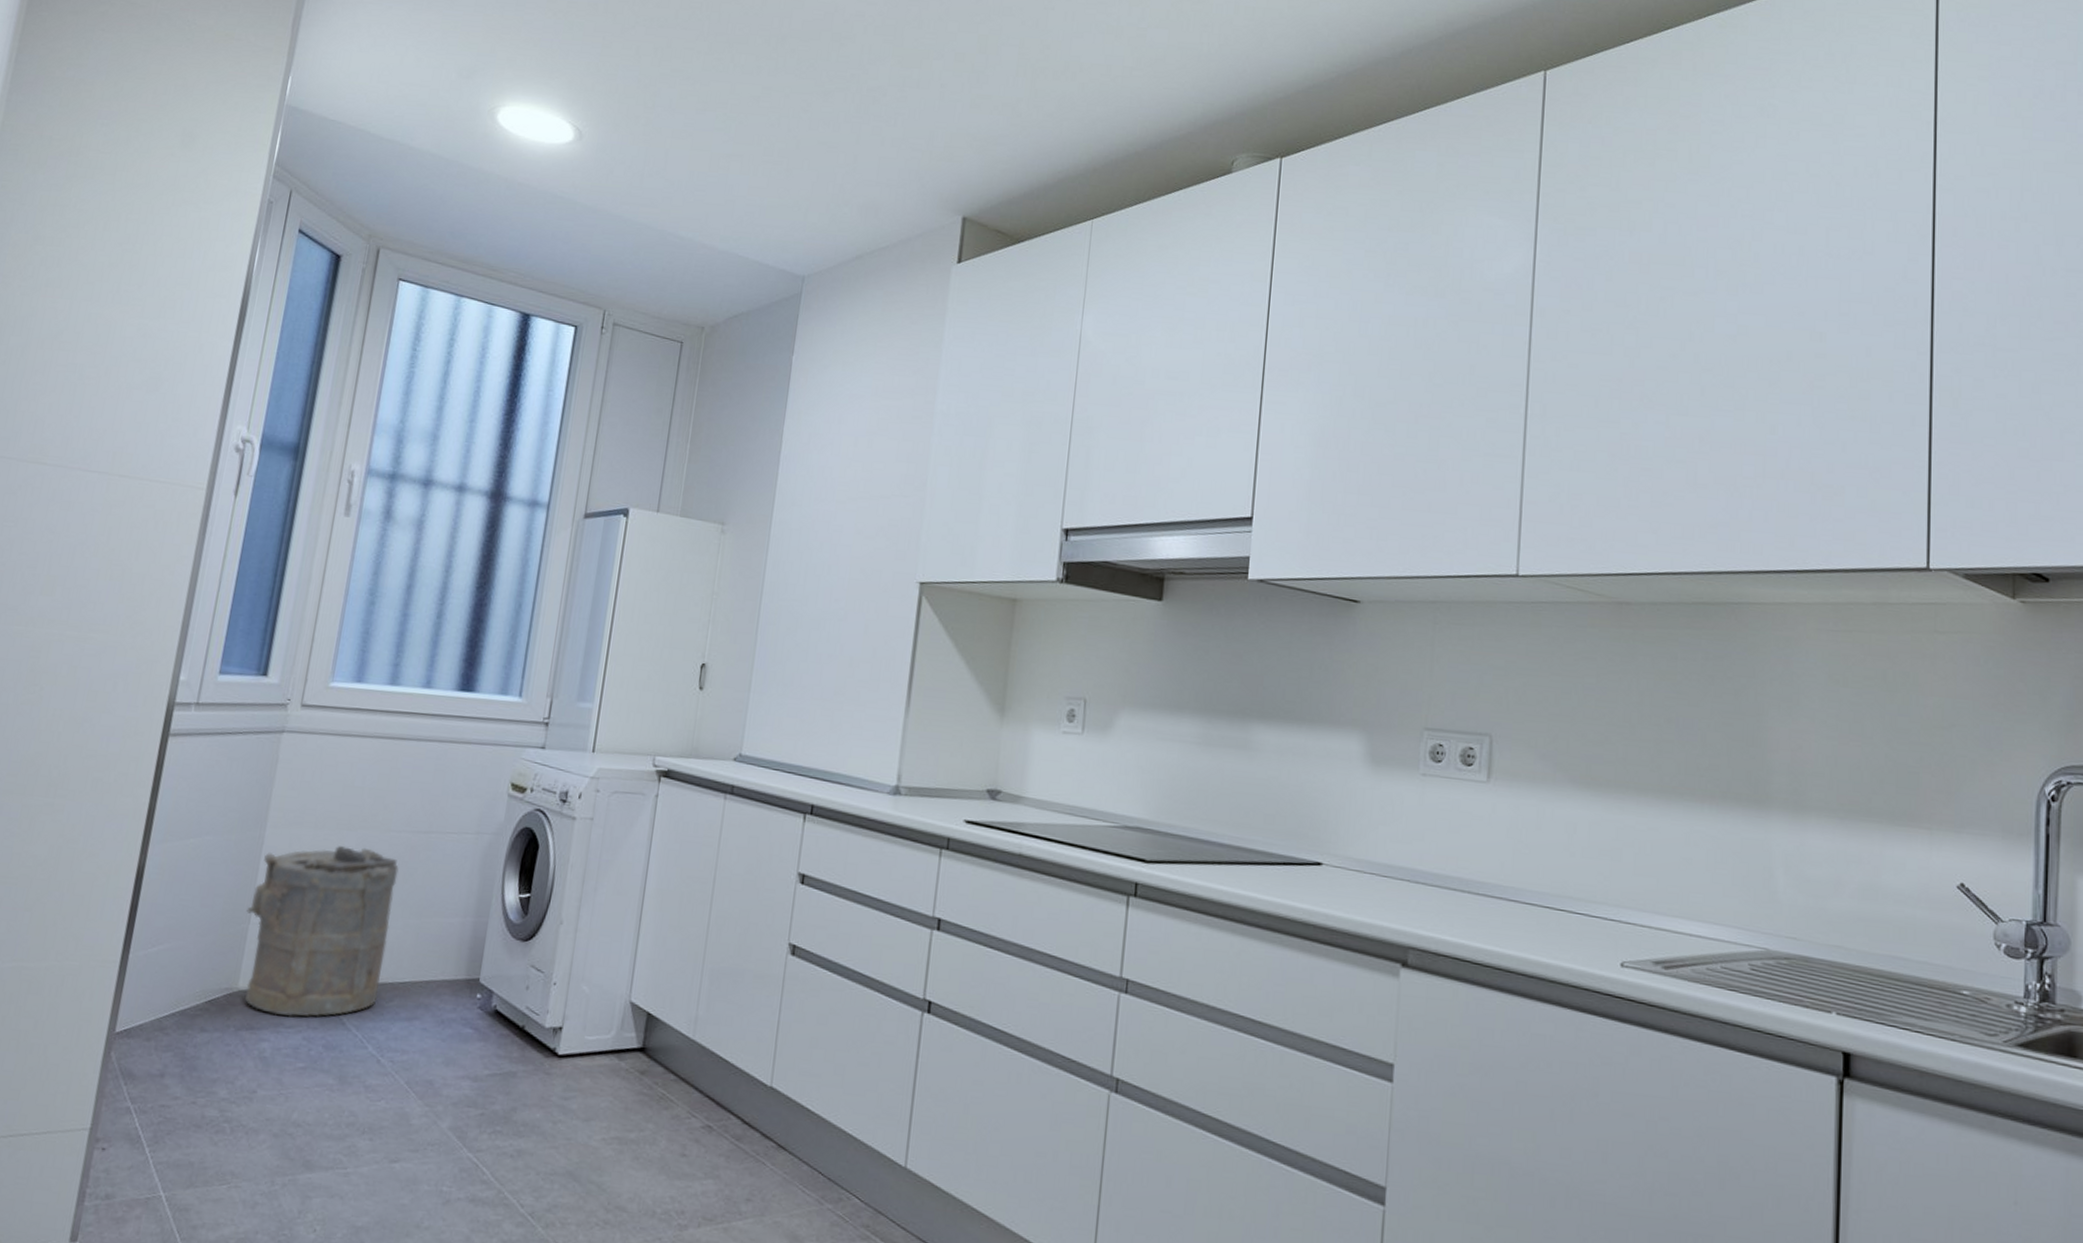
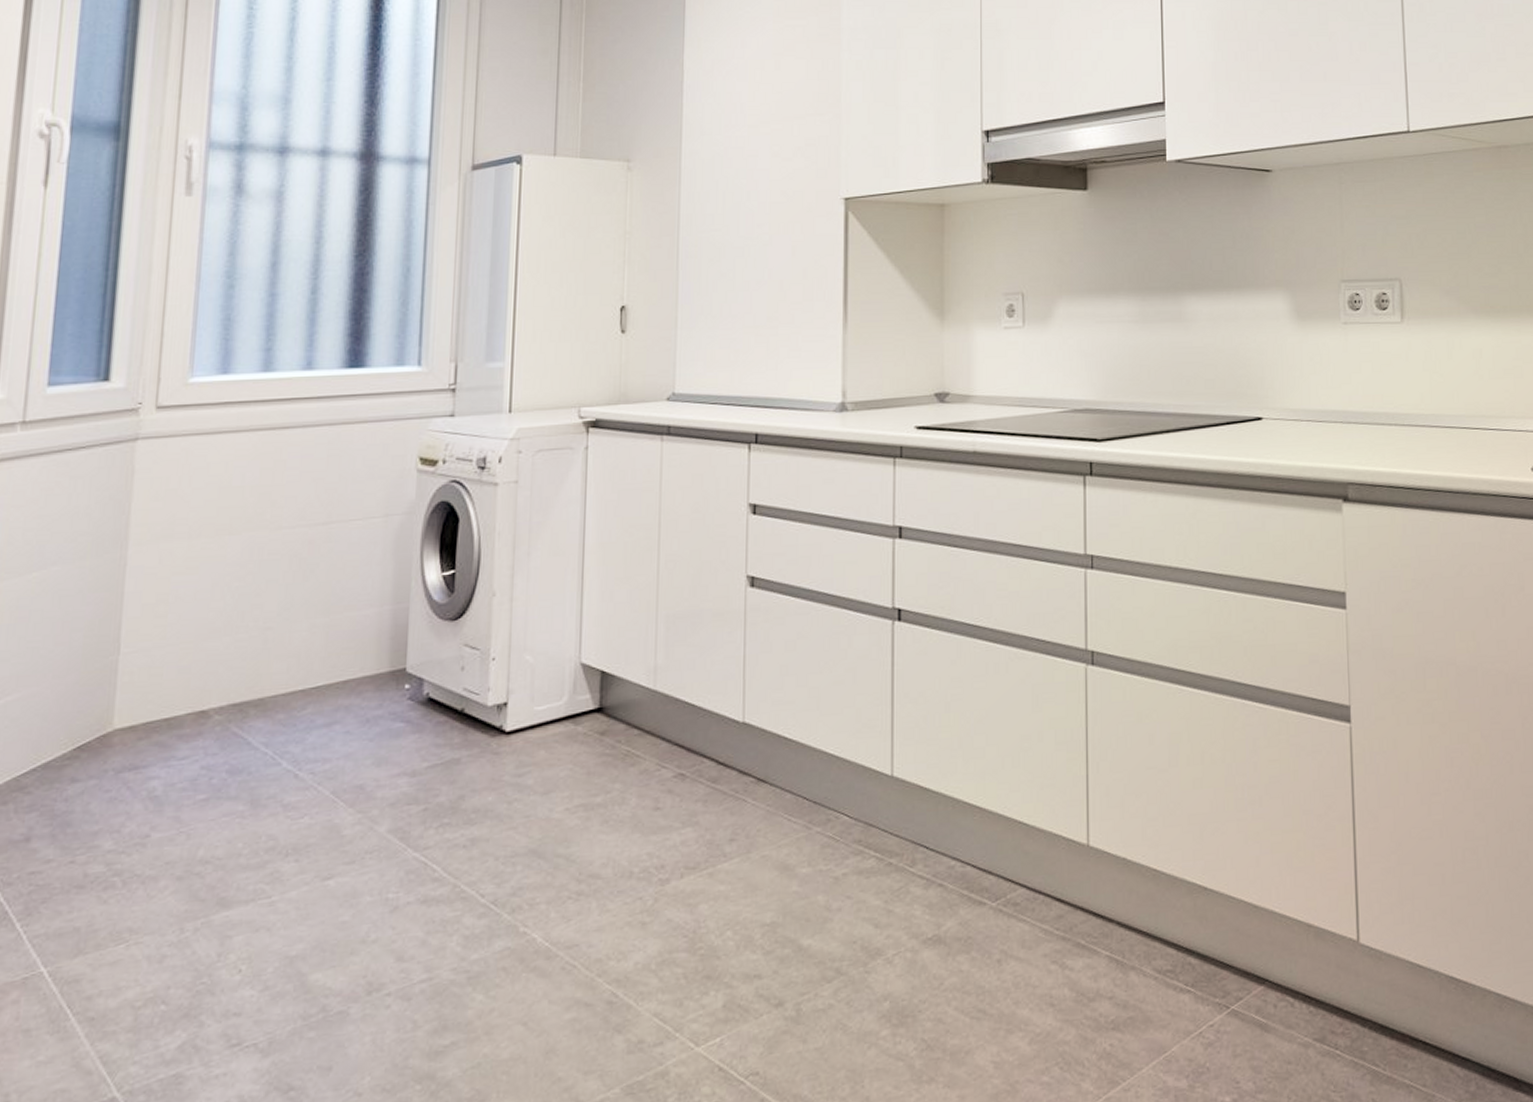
laundry hamper: present [245,846,399,1018] -> none [114,550,297,749]

